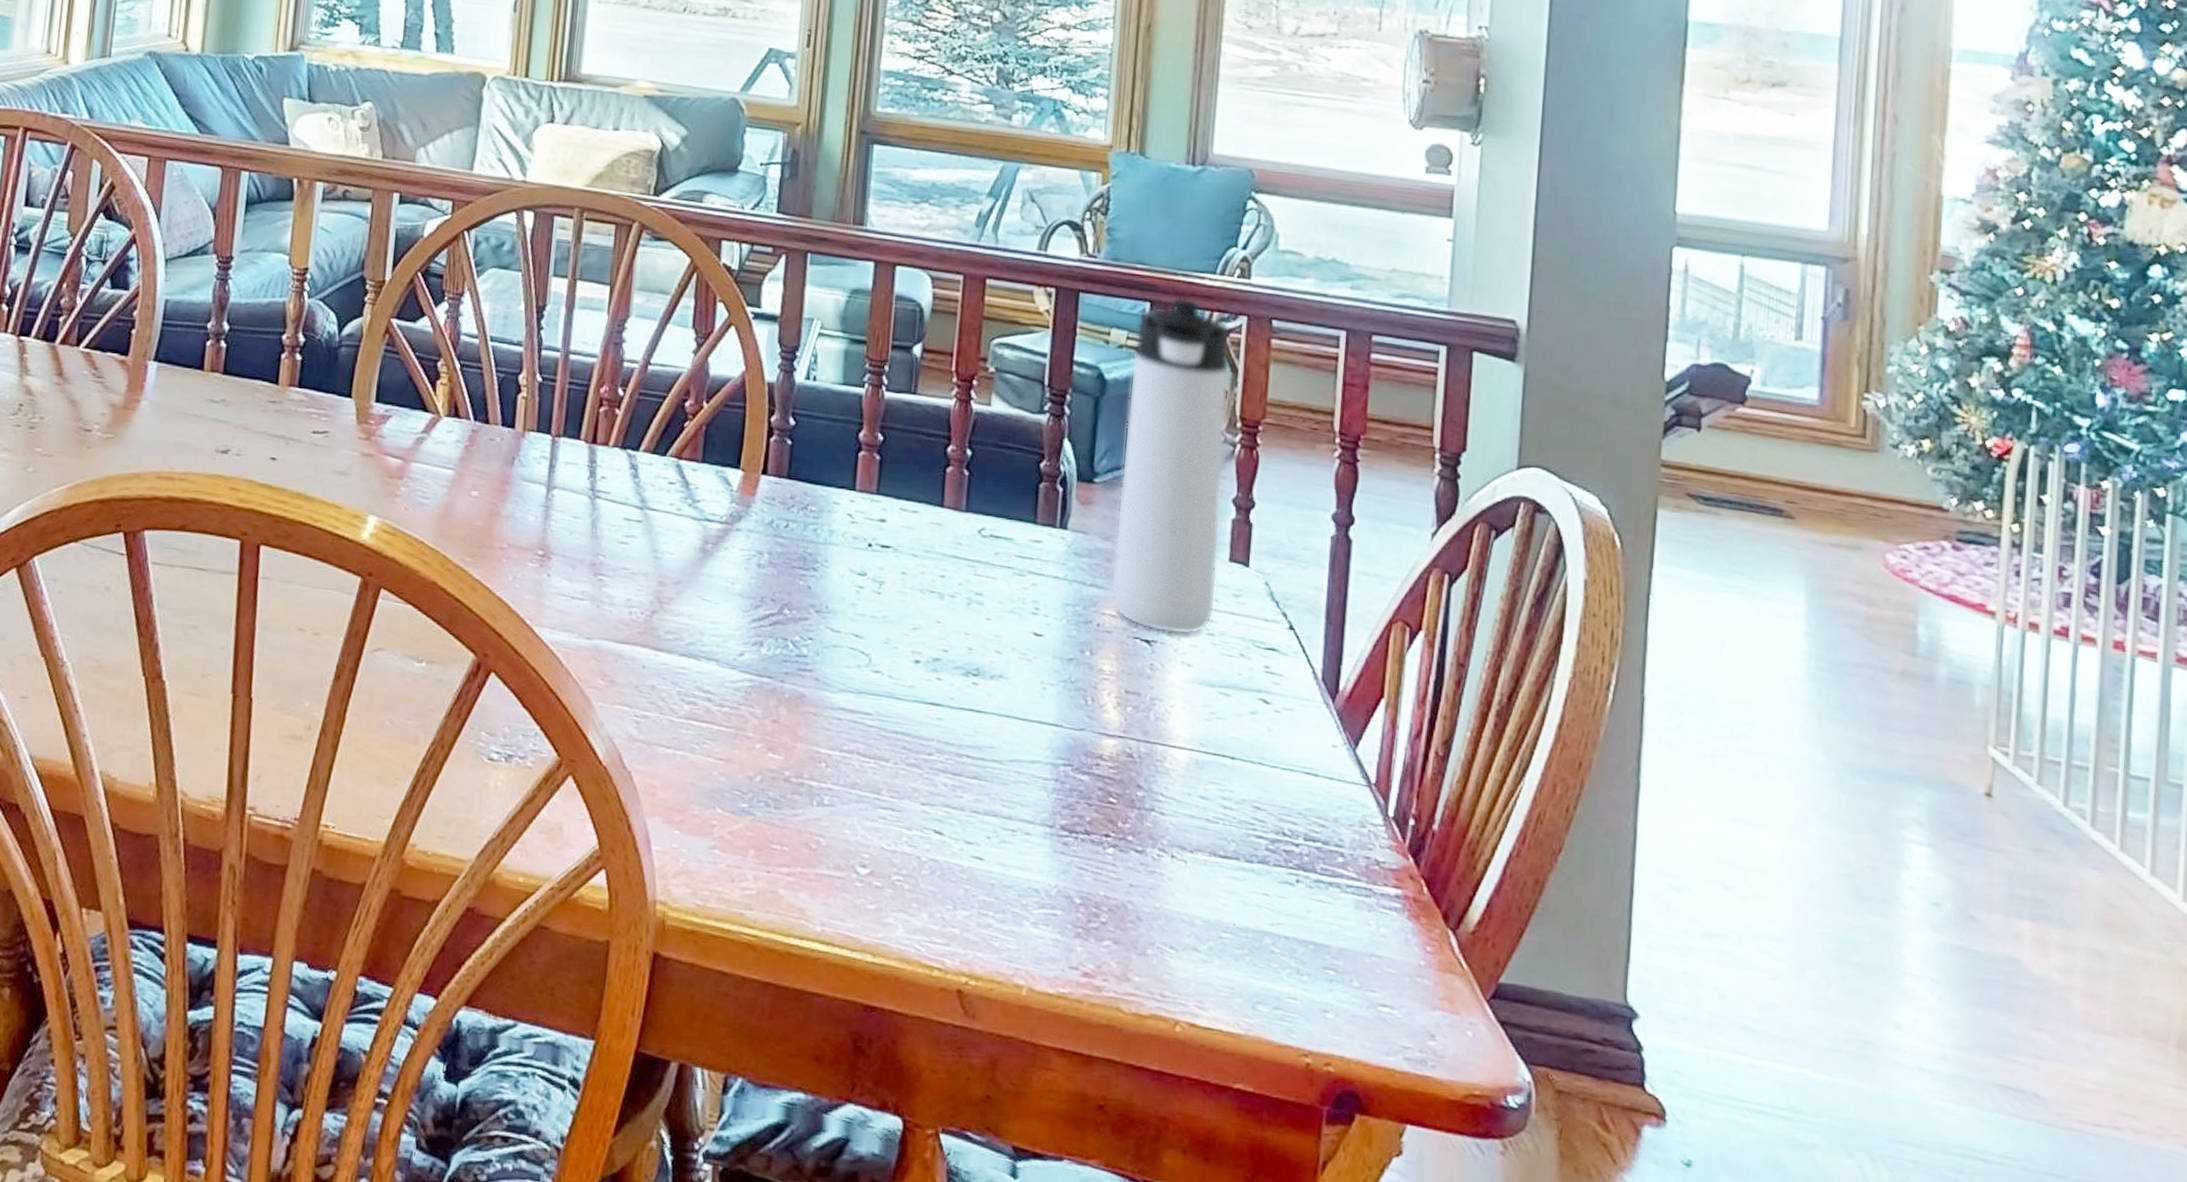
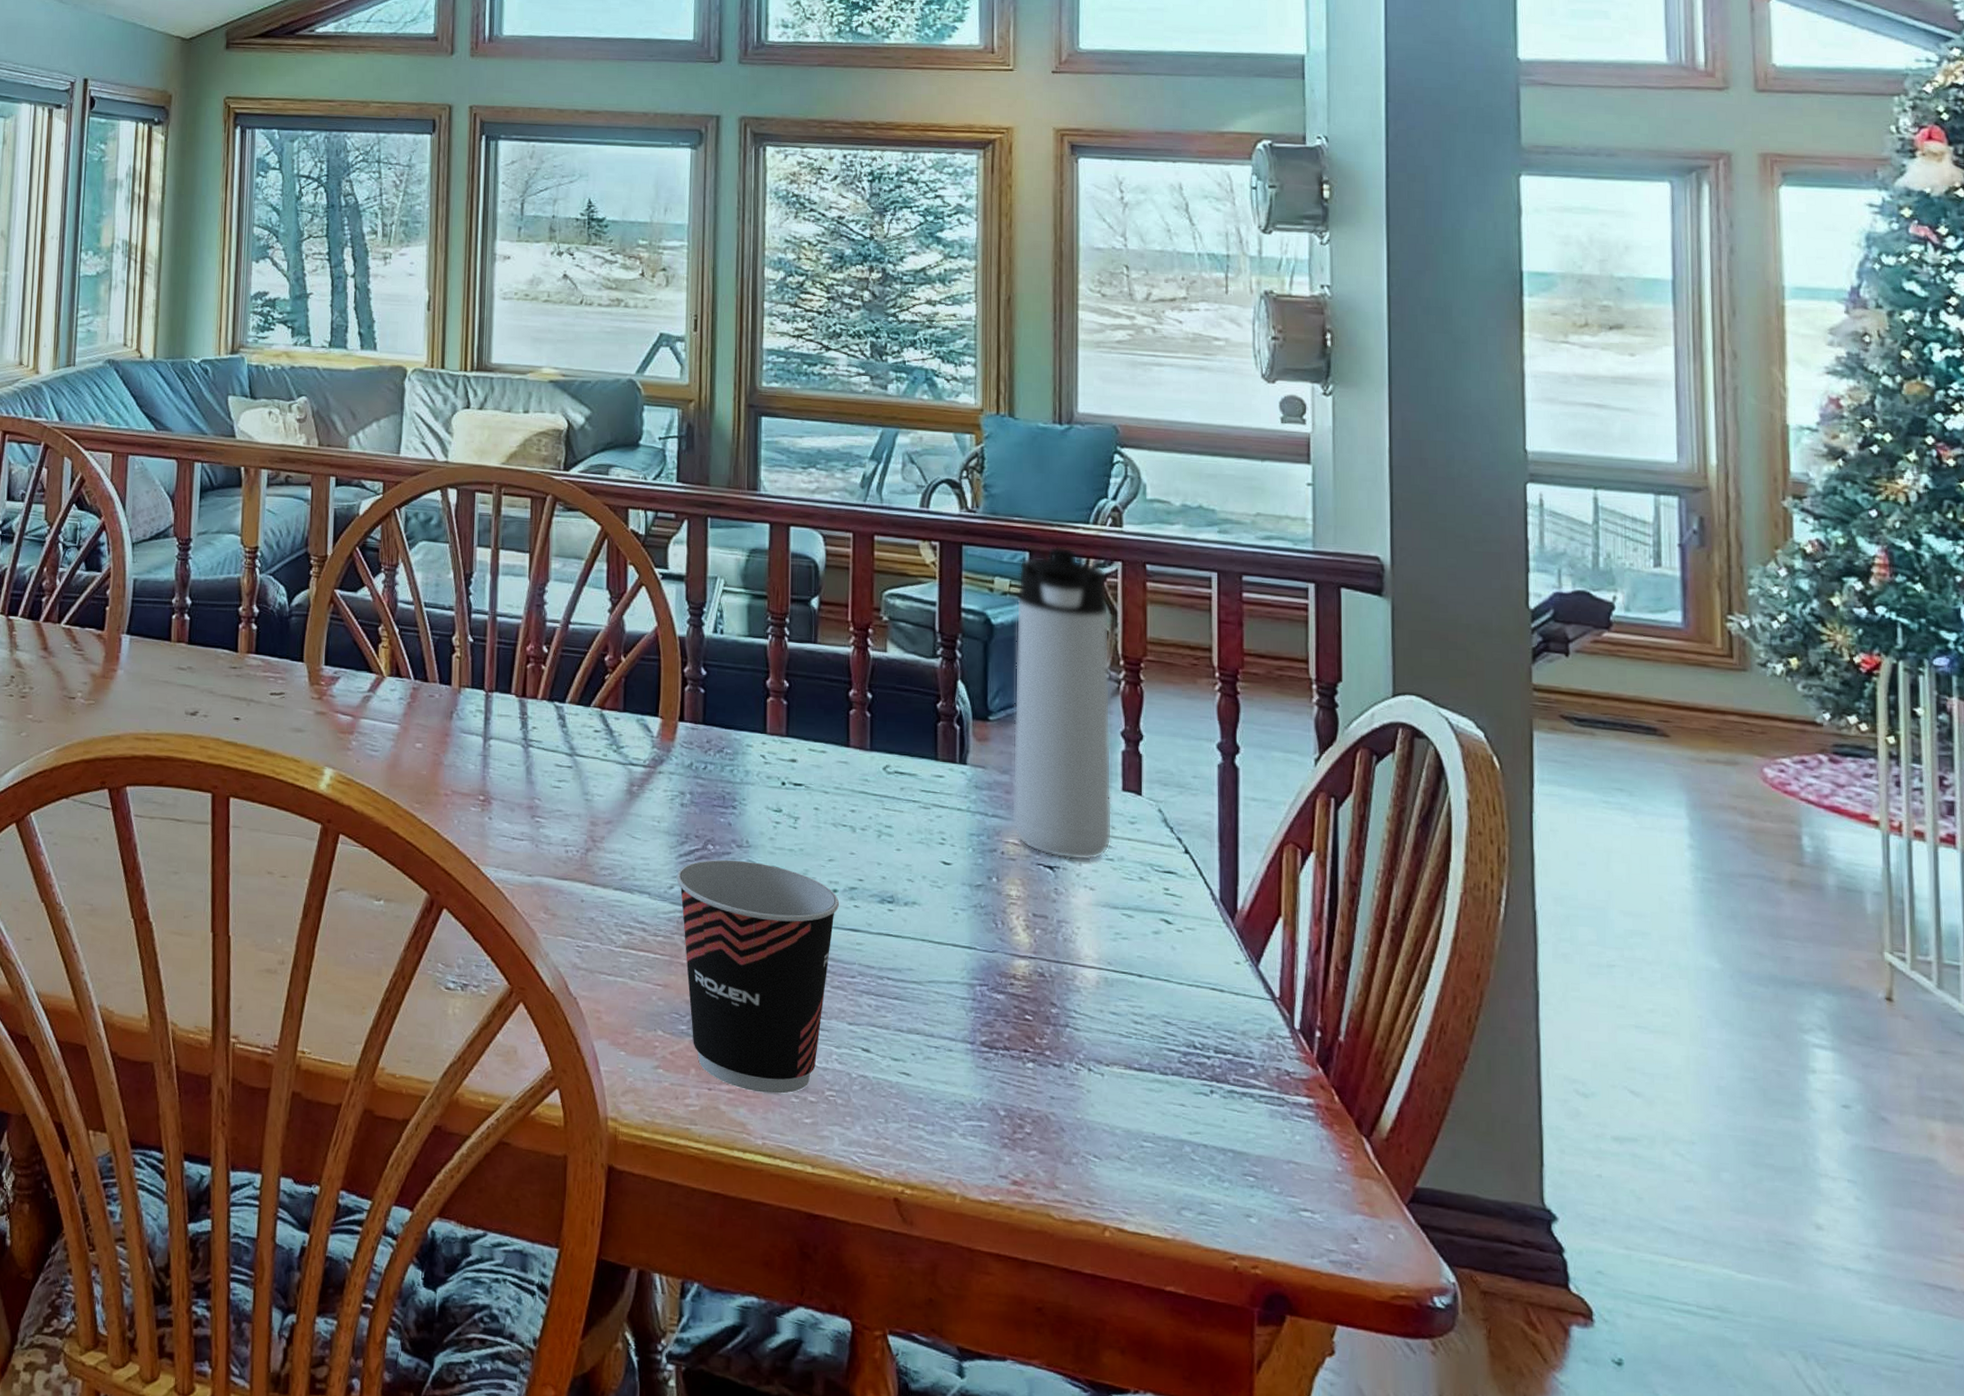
cup: none [747,625,922,878] -> present [676,859,840,1094]

